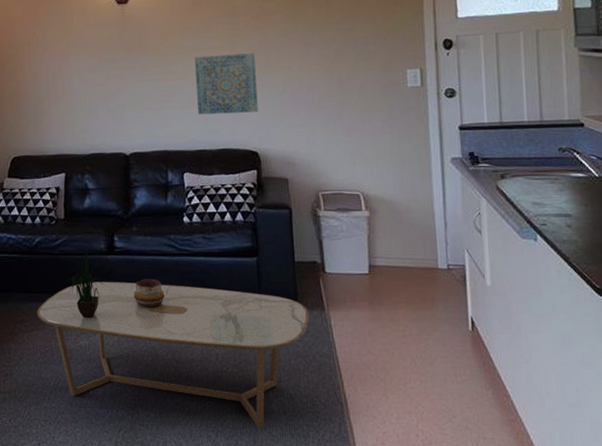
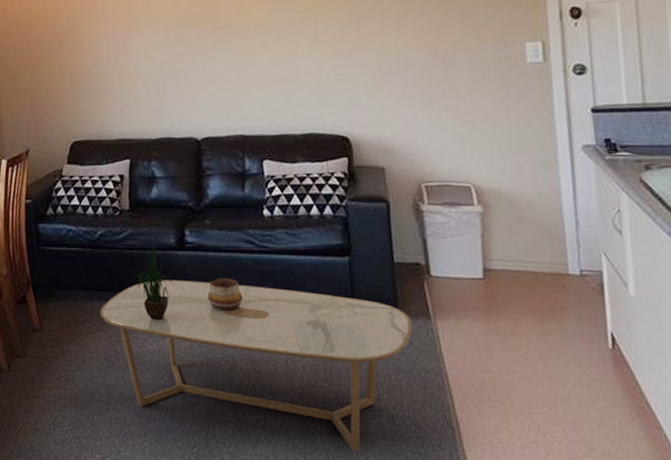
wall art: present [195,53,258,115] -> none [274,26,348,96]

